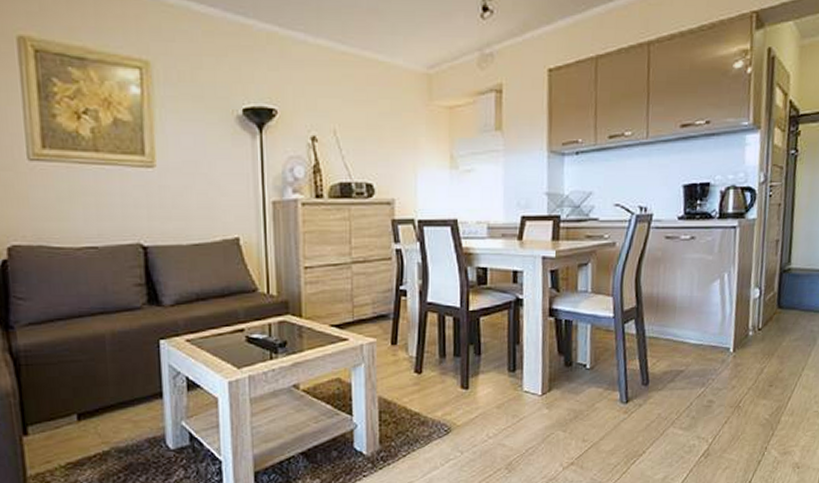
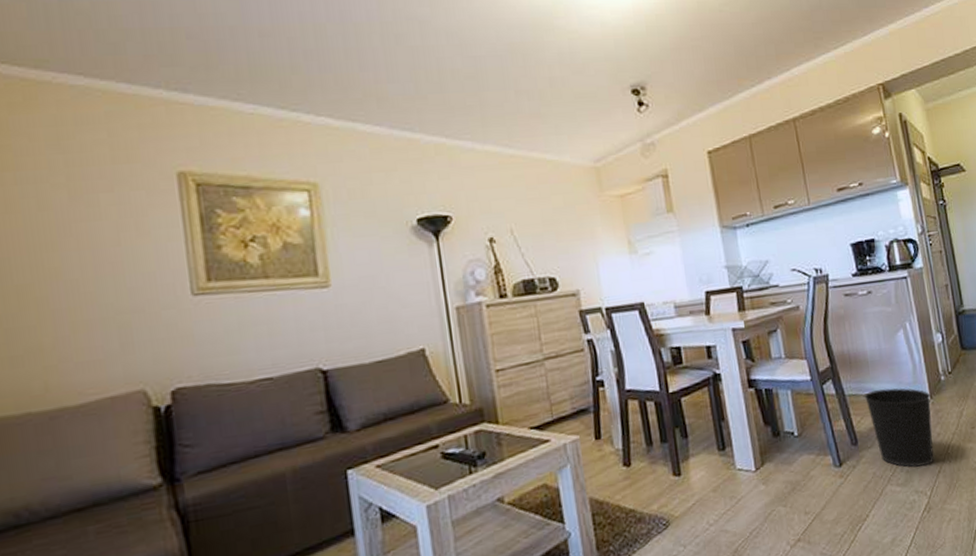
wastebasket: none [664,336,734,415] -> present [864,388,934,467]

